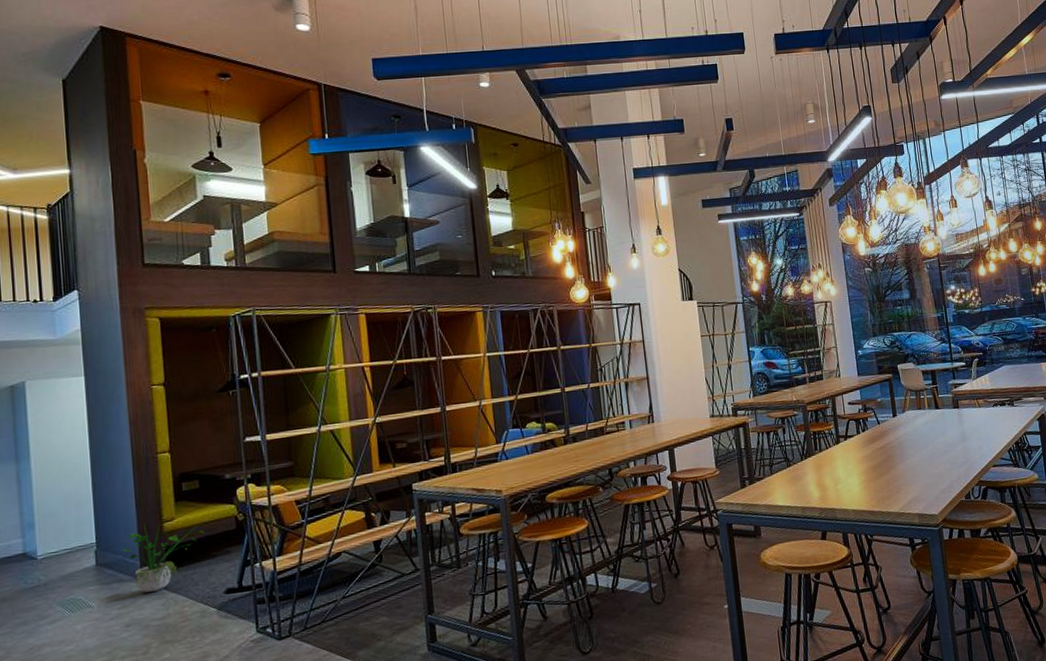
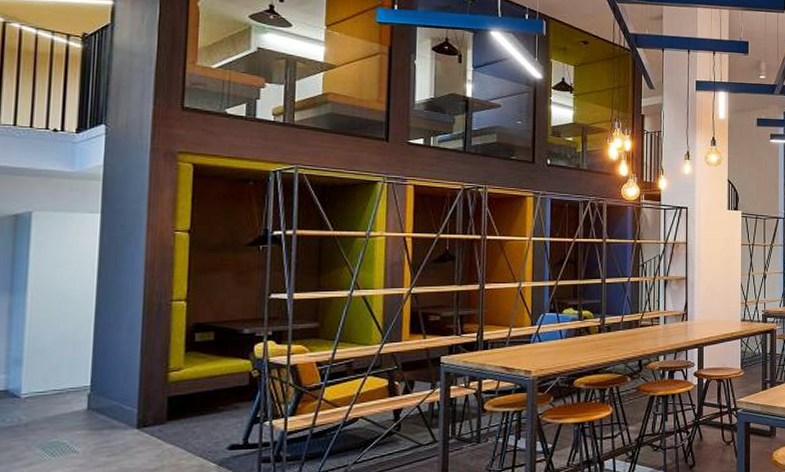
potted plant: present [121,519,206,593] -> none [118,366,215,442]

